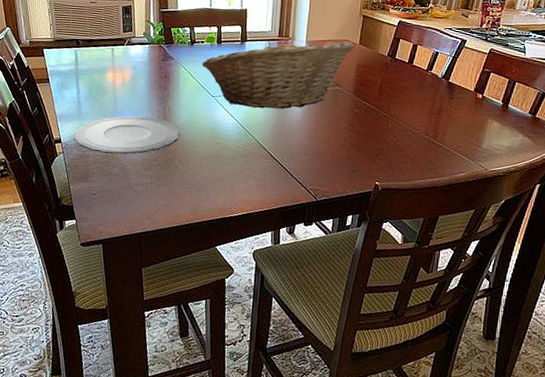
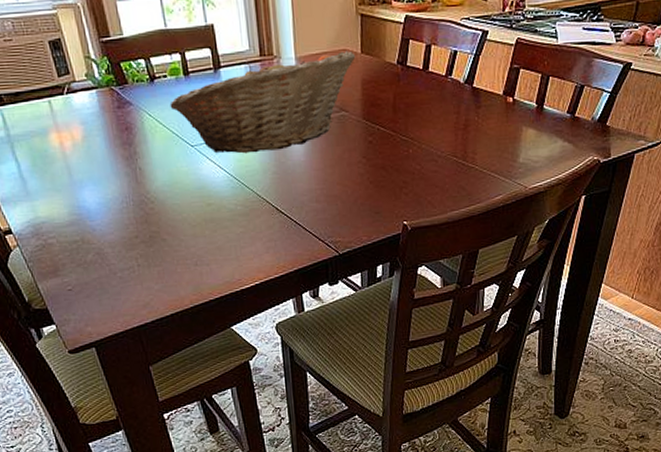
plate: present [74,116,180,155] -> none [26,184,161,238]

